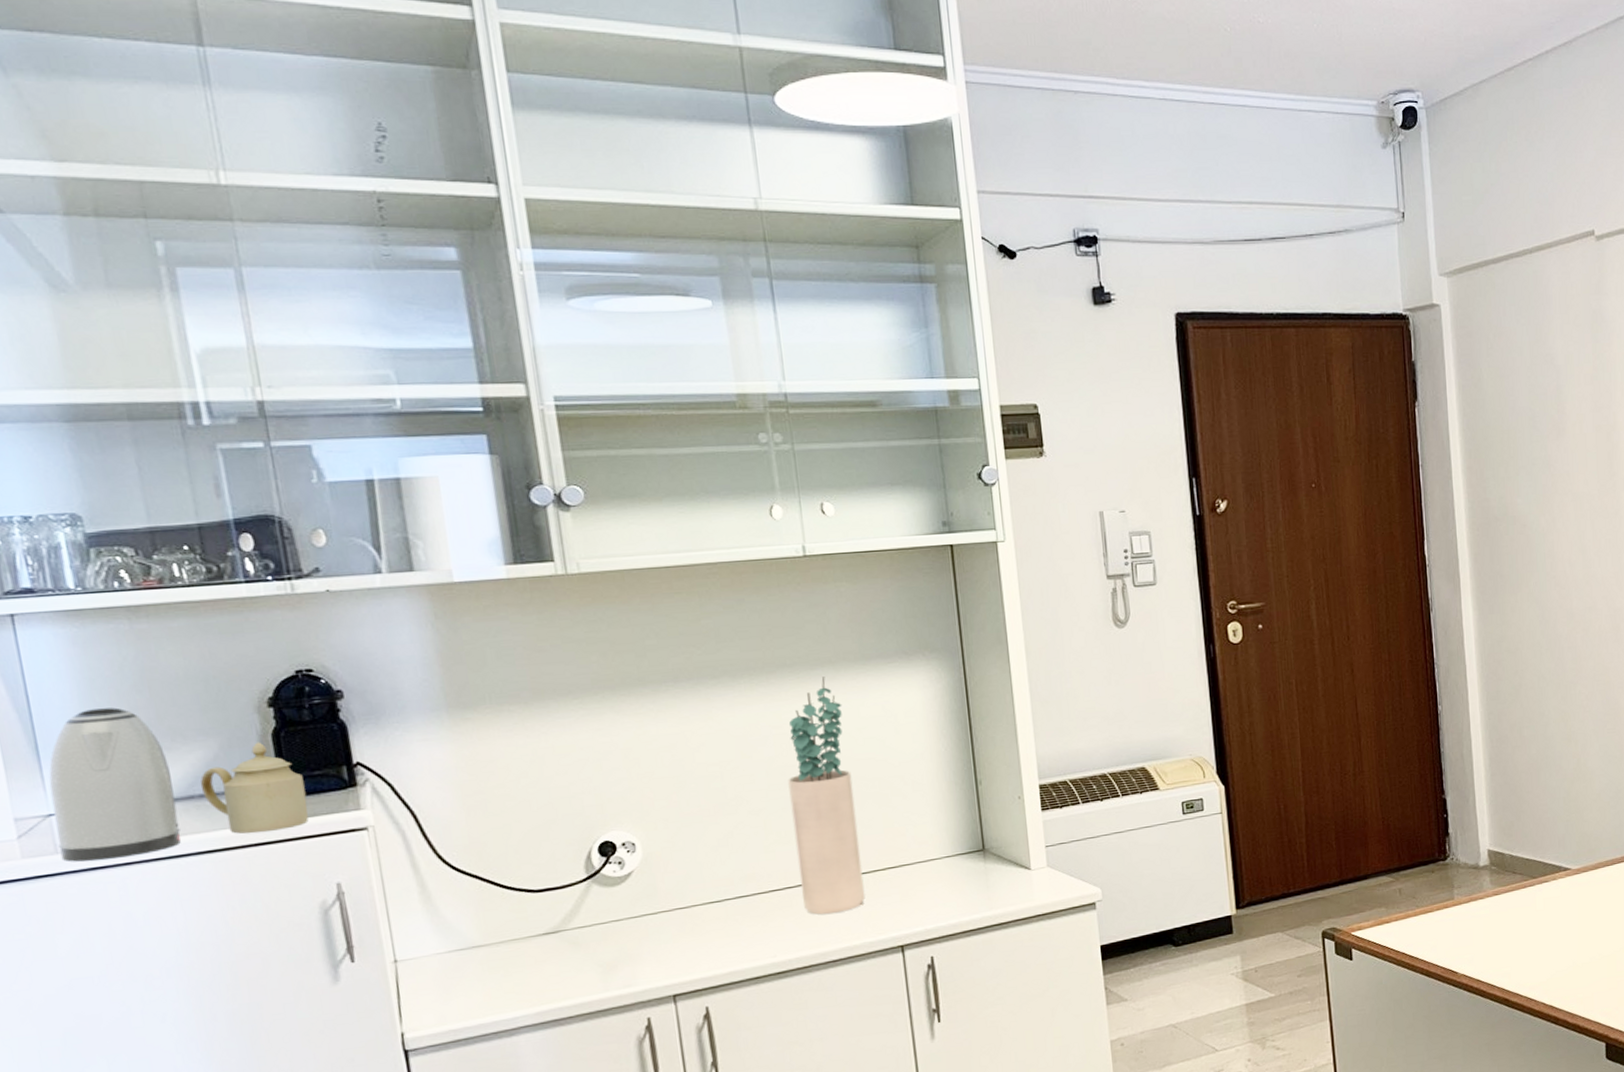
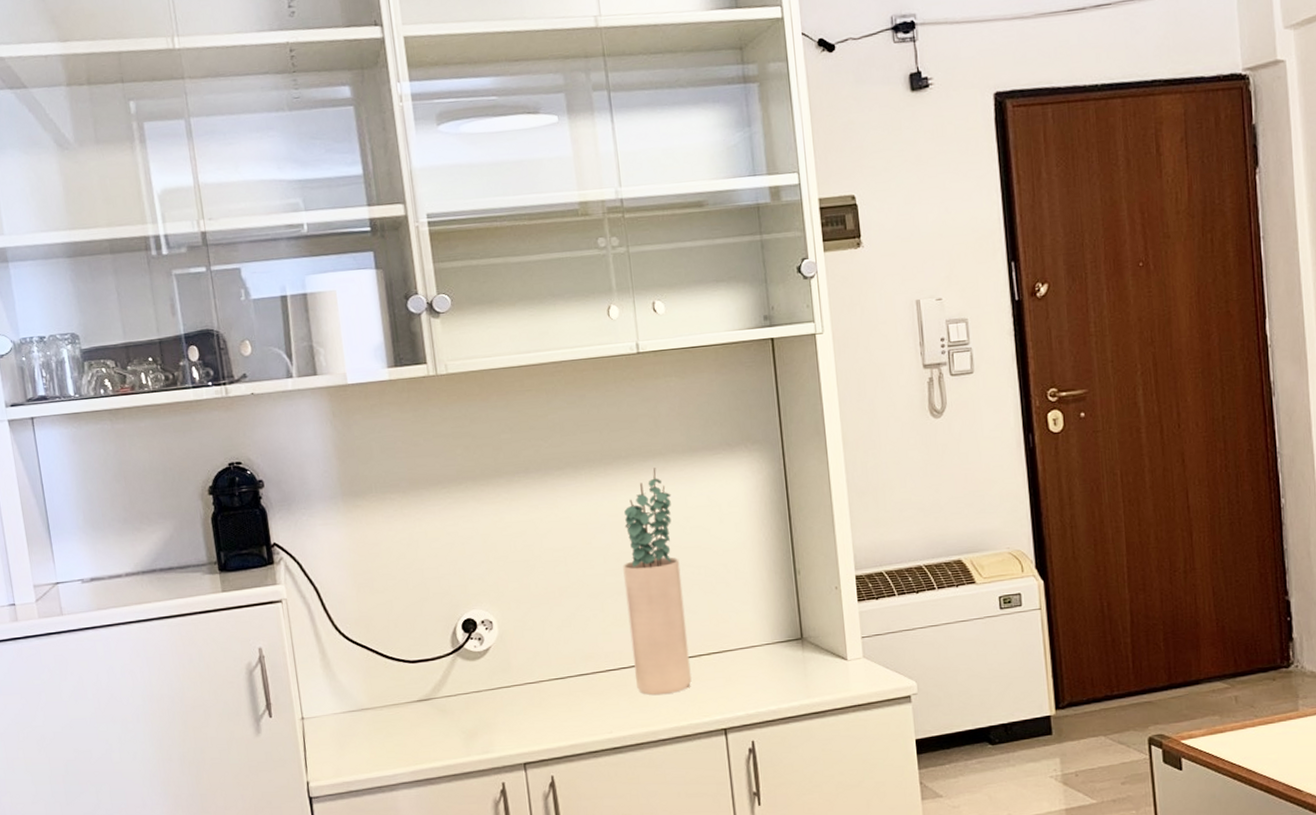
kettle: present [48,707,182,863] -> none [56,494,147,623]
sugar bowl: present [200,742,309,835] -> none [160,524,238,604]

